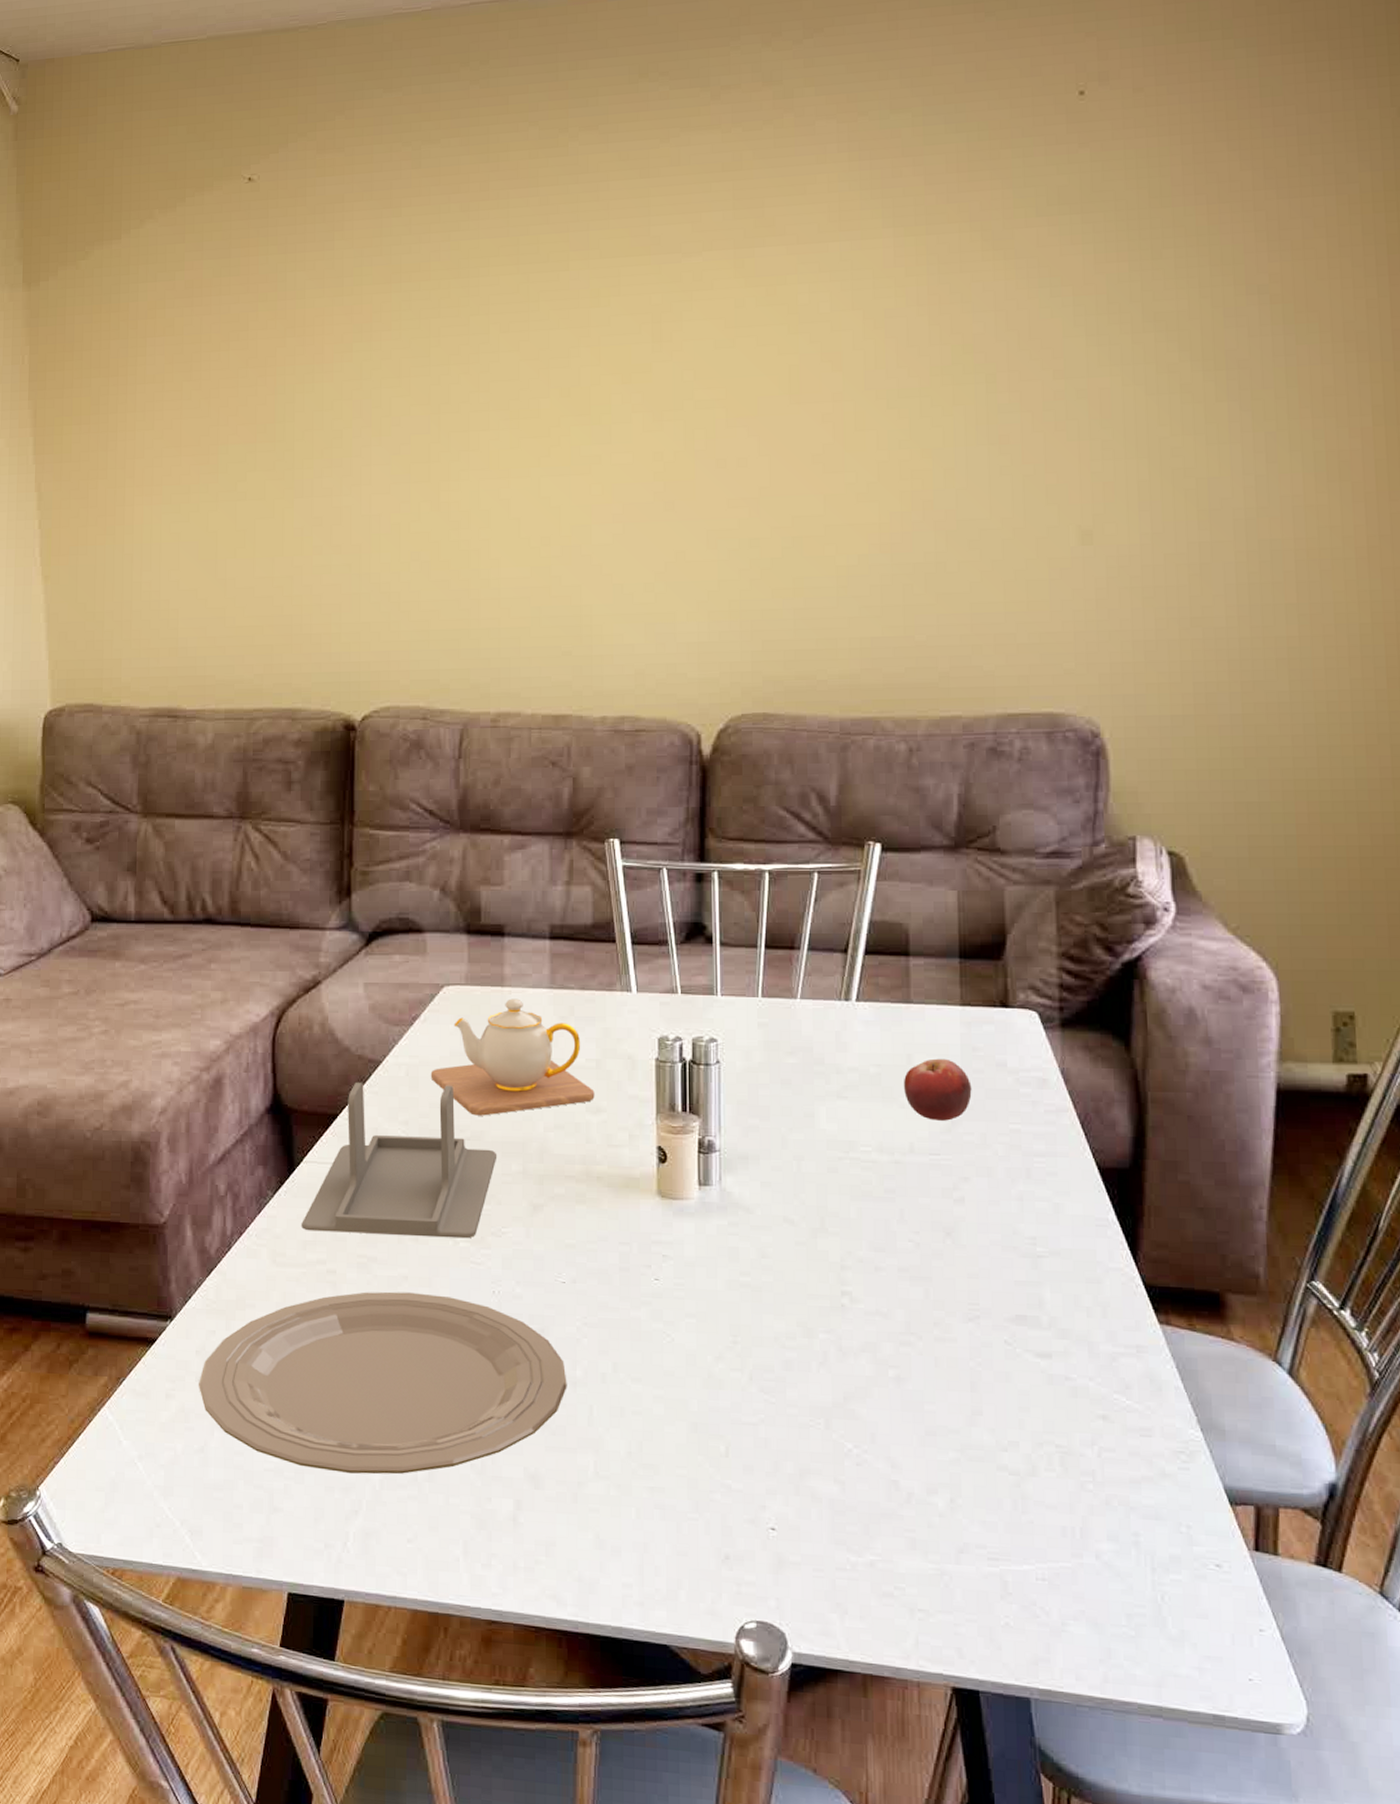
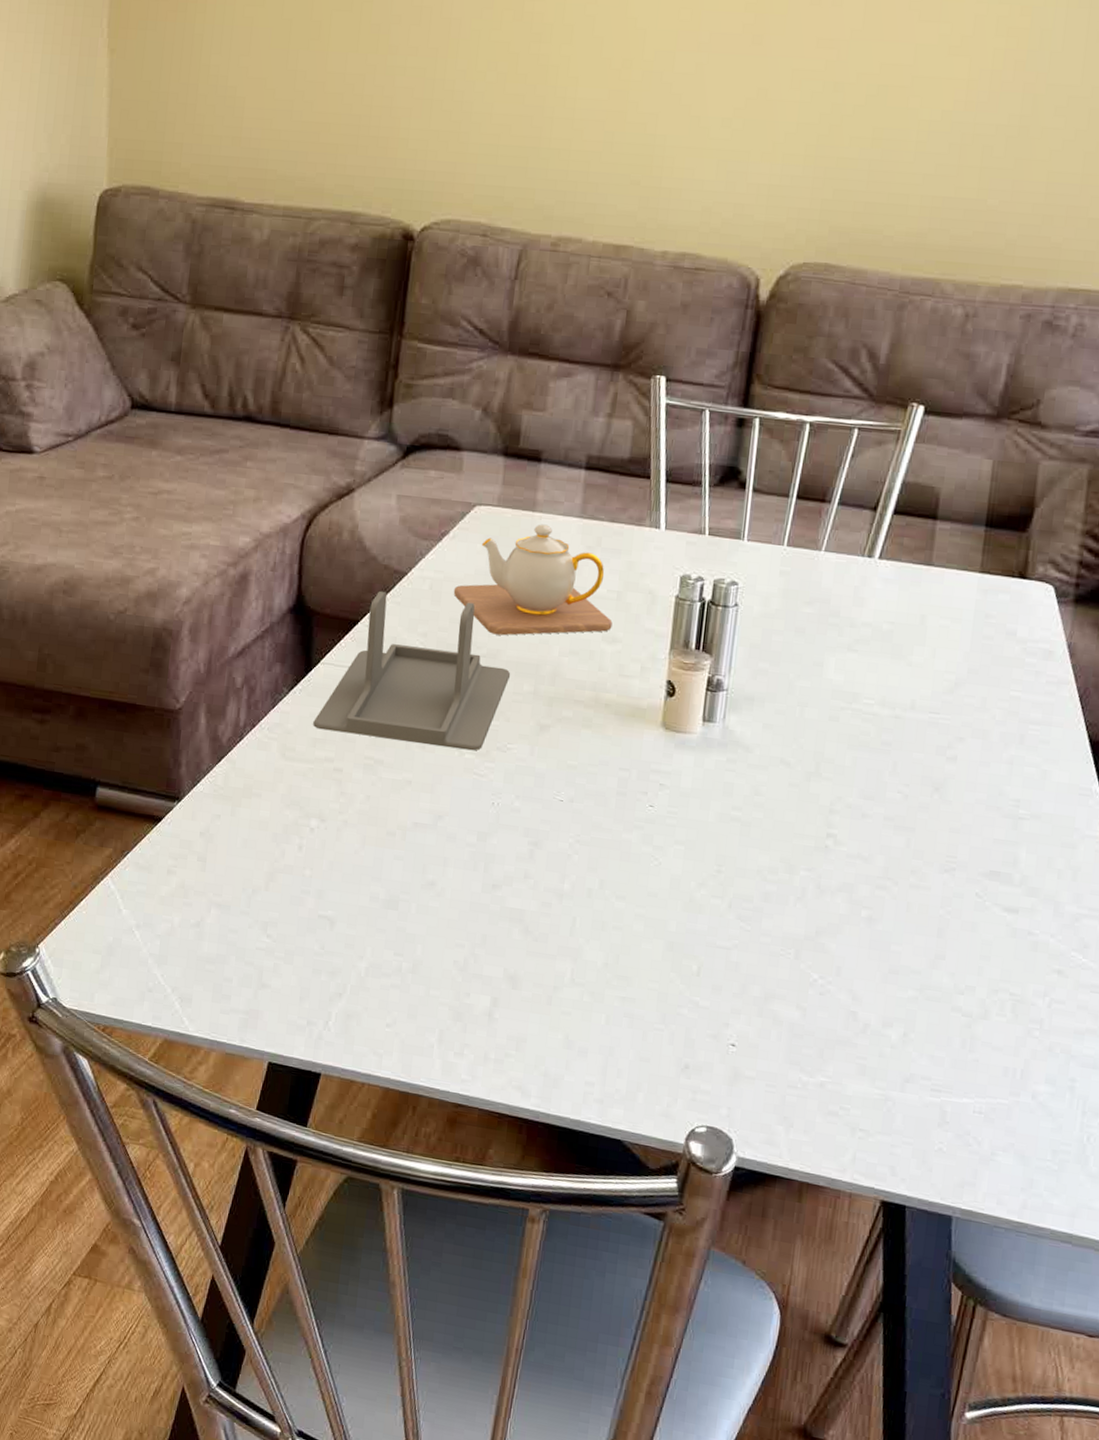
plate: present [199,1291,567,1475] -> none [200,792,555,964]
fruit: present [903,1058,972,1121] -> none [913,621,980,682]

